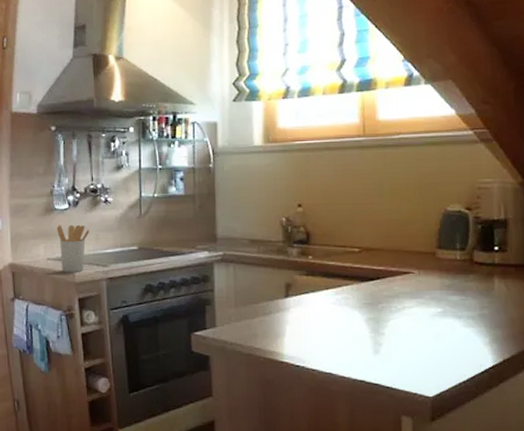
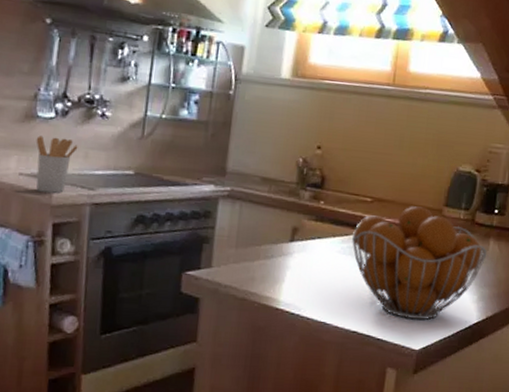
fruit basket: none [344,252,493,365] -> present [351,206,487,320]

